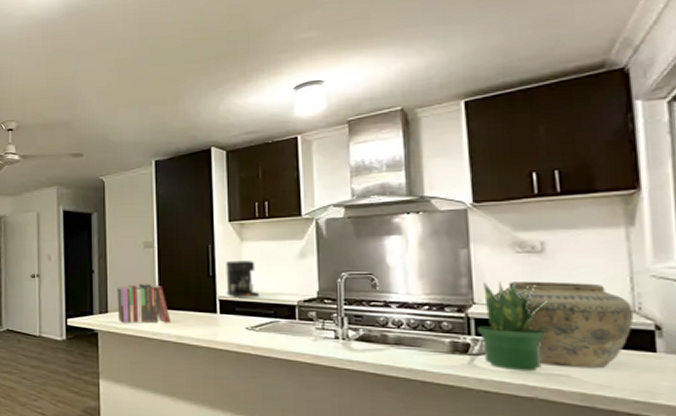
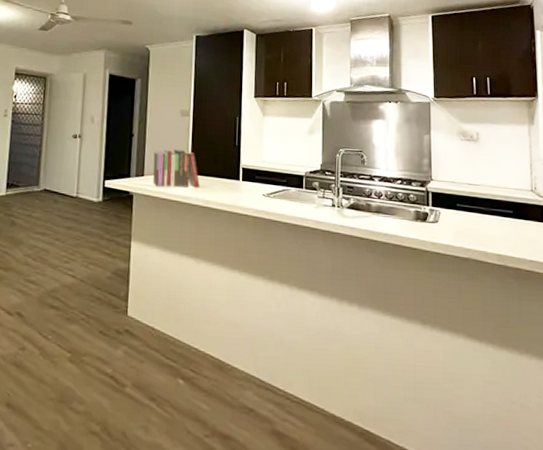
coffee maker: present [226,260,259,299] -> none [248,132,275,168]
planter: present [477,282,548,372] -> none [433,163,480,237]
vase: present [494,281,634,369] -> none [446,163,532,235]

